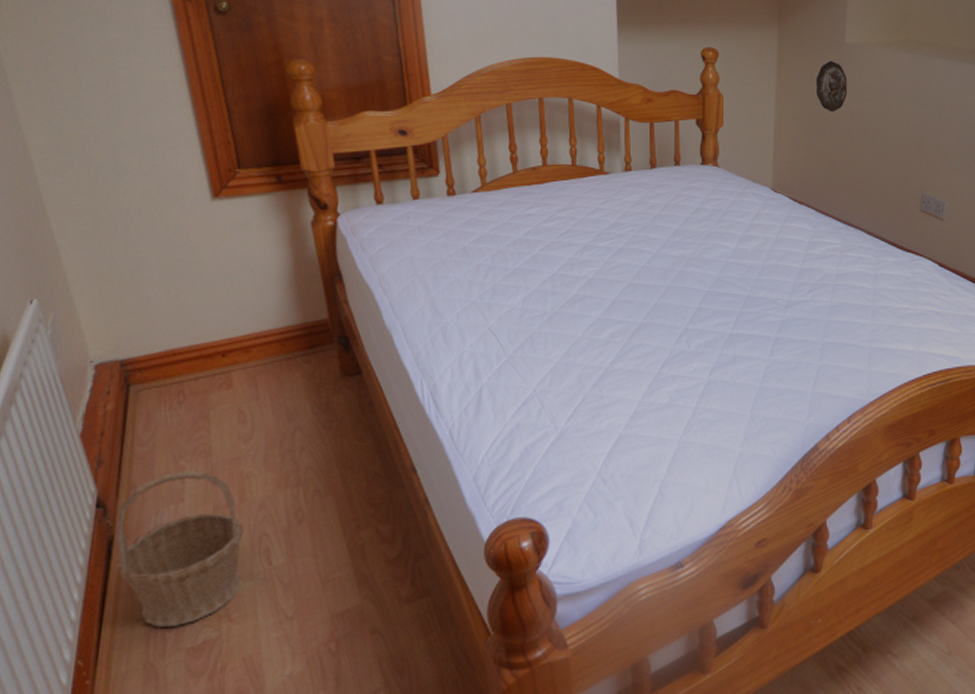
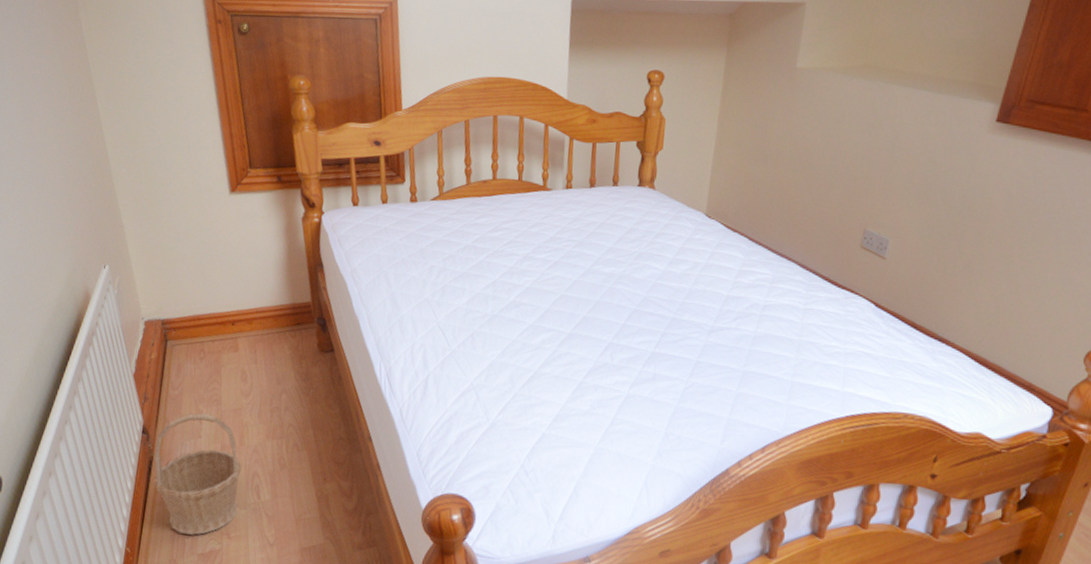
decorative plate: present [816,61,848,111] -> none [761,86,795,139]

